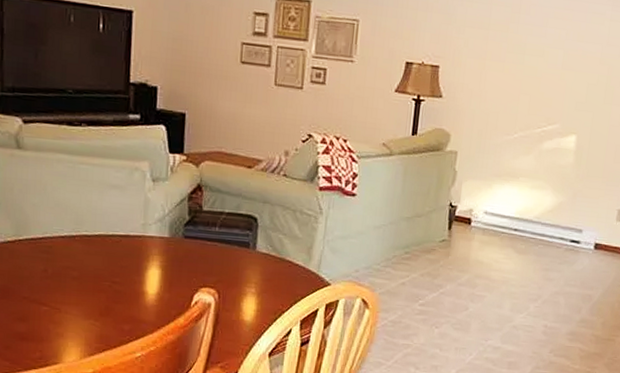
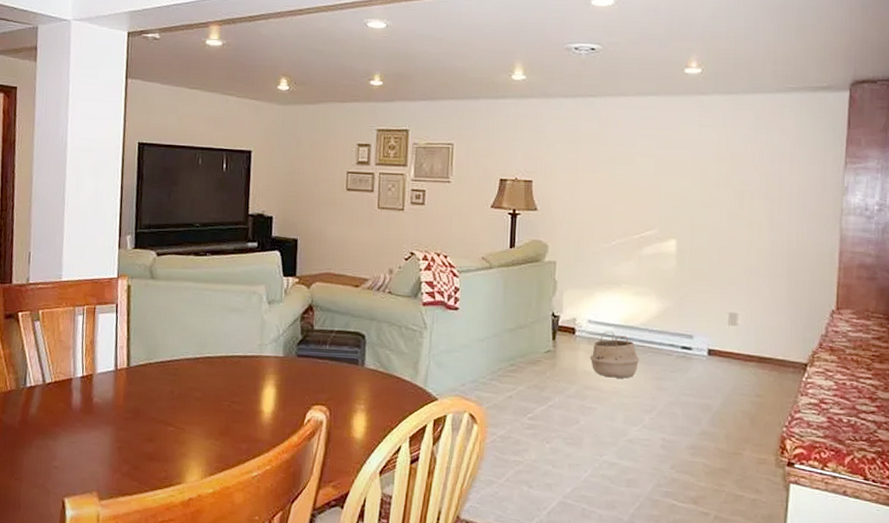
woven basket: none [483,223,530,269] -> present [589,331,639,379]

